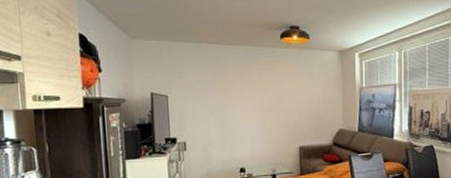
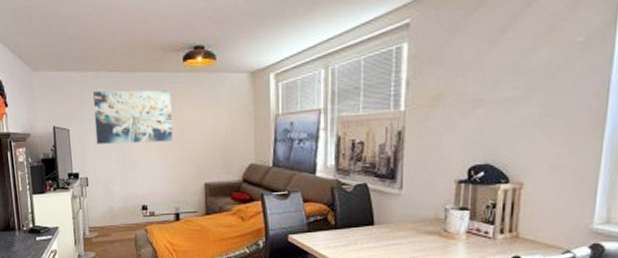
wall art: none [193,60,271,111] -> present [93,90,173,144]

